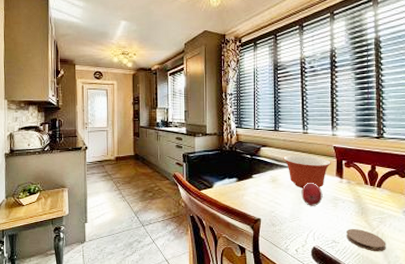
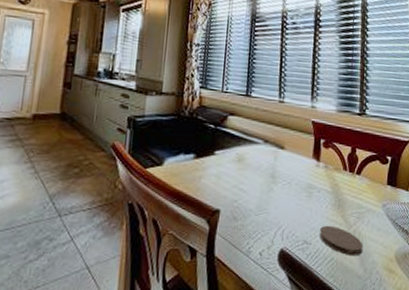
mixing bowl: present [283,155,331,188] -> none [254,128,308,172]
fruit: present [301,182,323,206] -> none [271,164,296,195]

